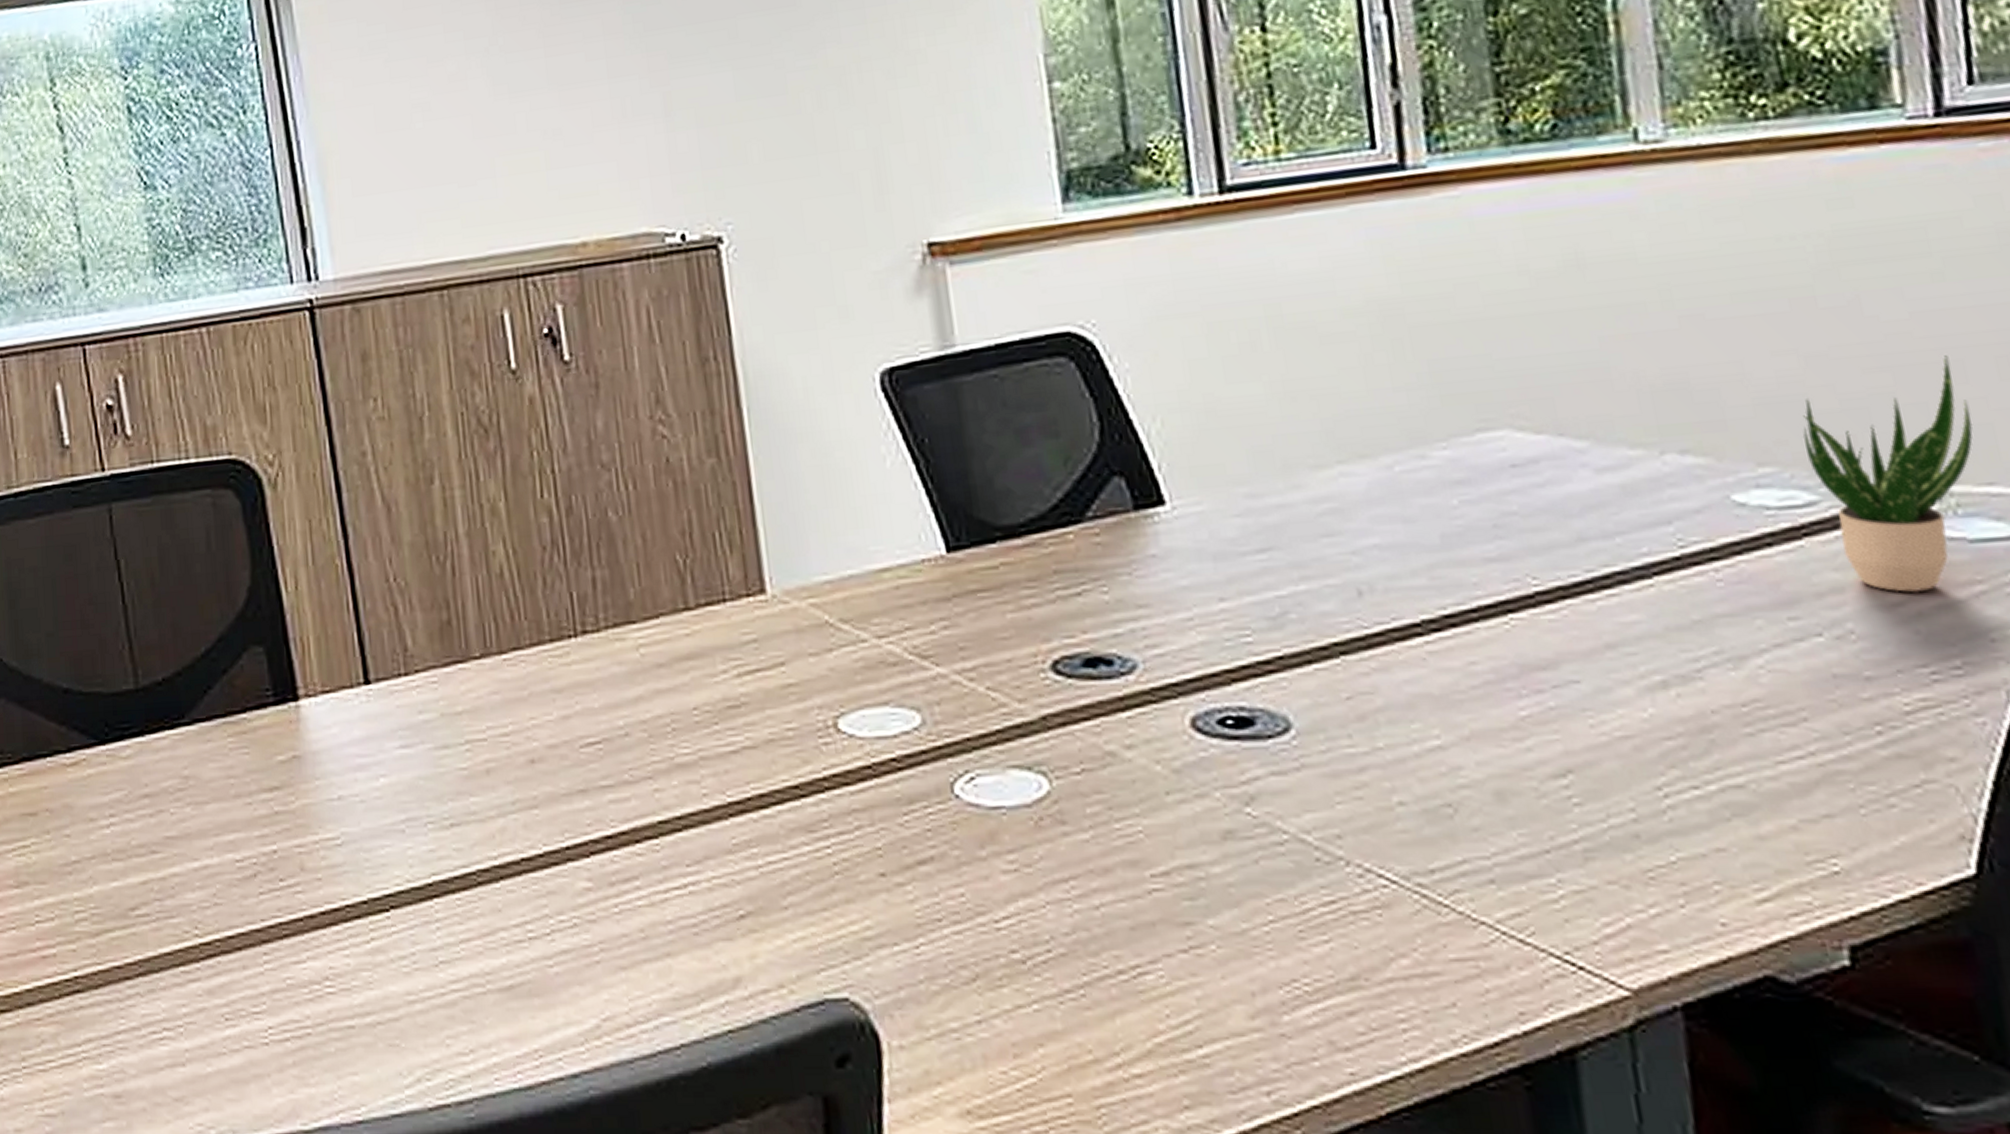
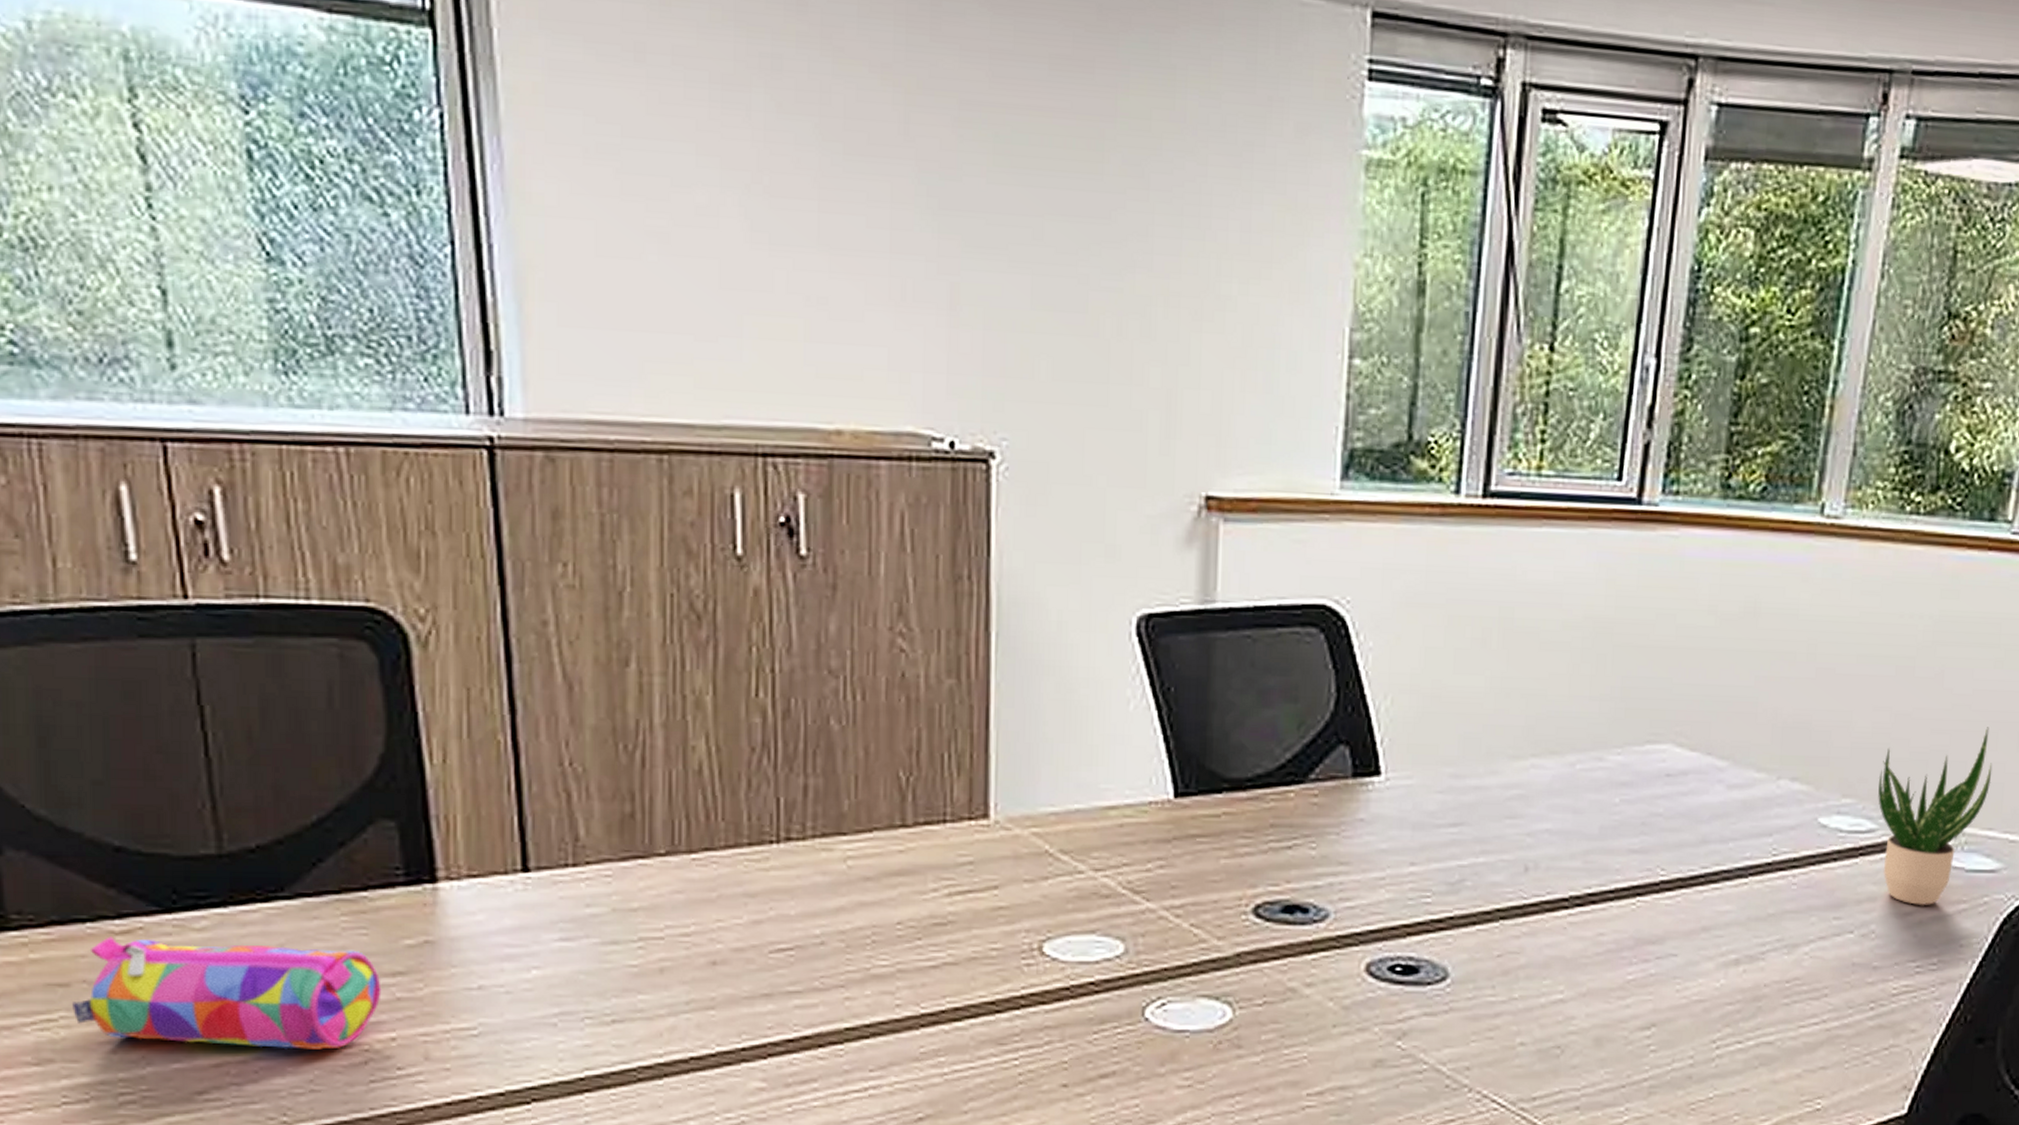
pencil case: none [40,768,263,865] -> present [72,936,381,1050]

